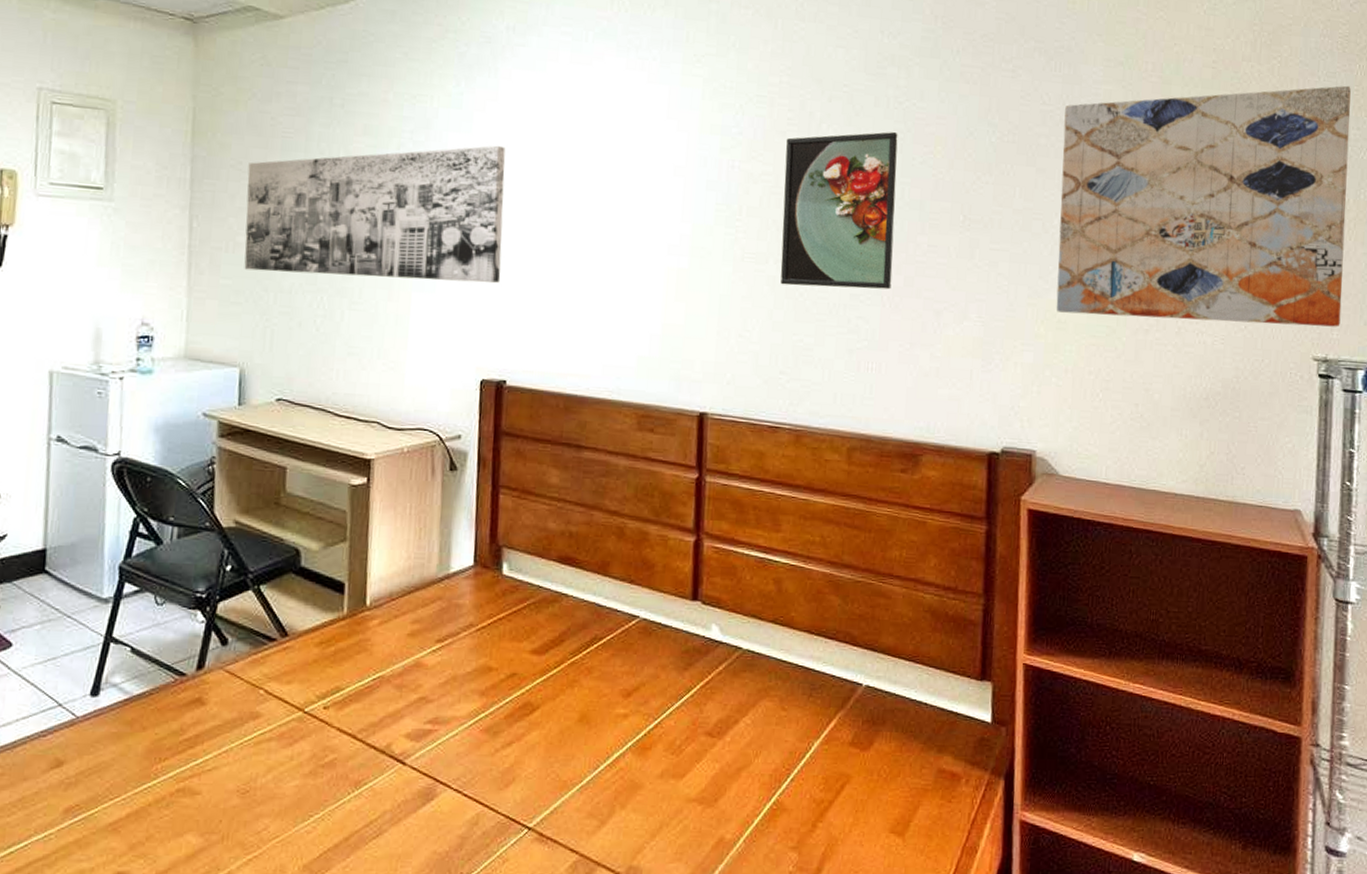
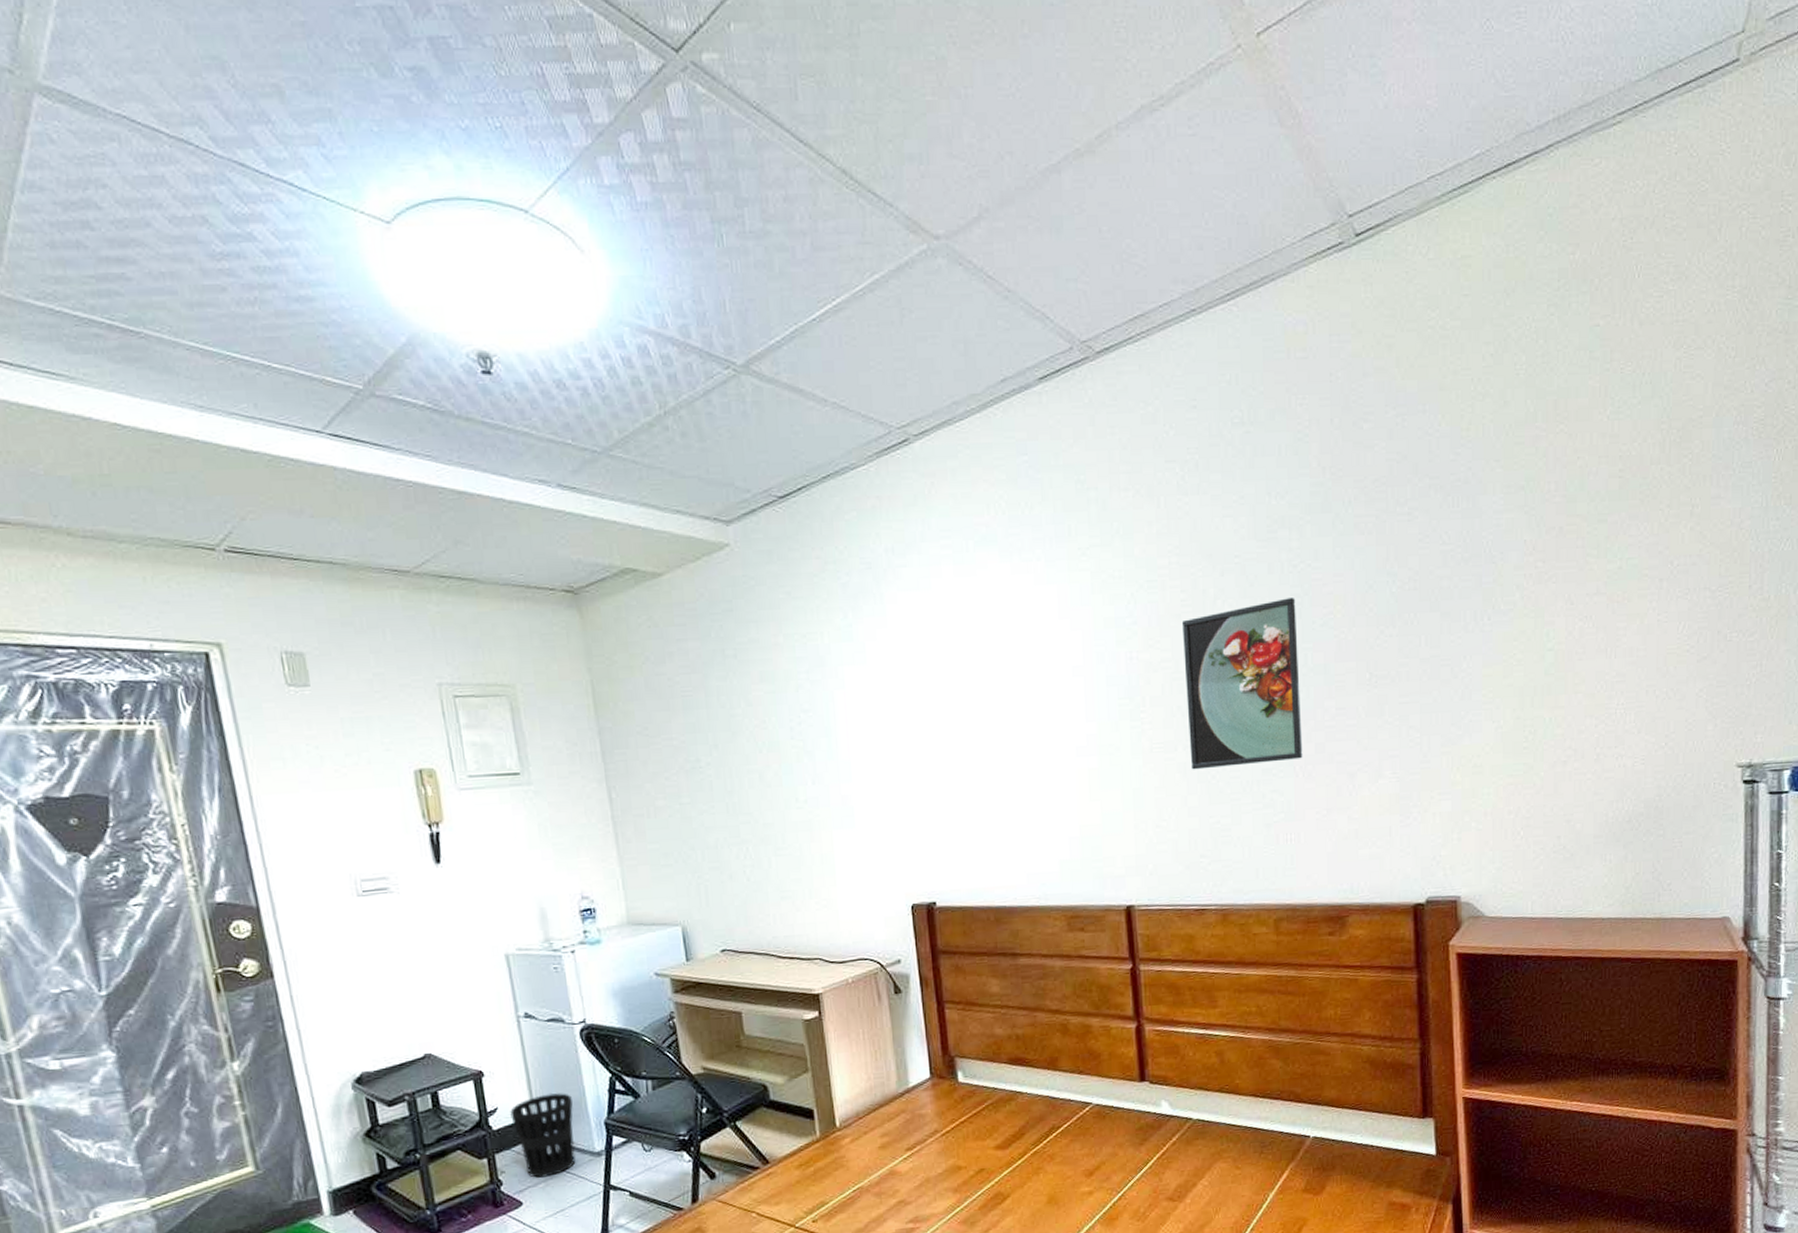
wastebasket: none [19,526,89,620] -> present [510,1092,576,1179]
wall art: present [244,145,506,283] -> none [654,672,916,832]
wall art: present [1056,85,1351,327] -> none [1466,474,1769,757]

